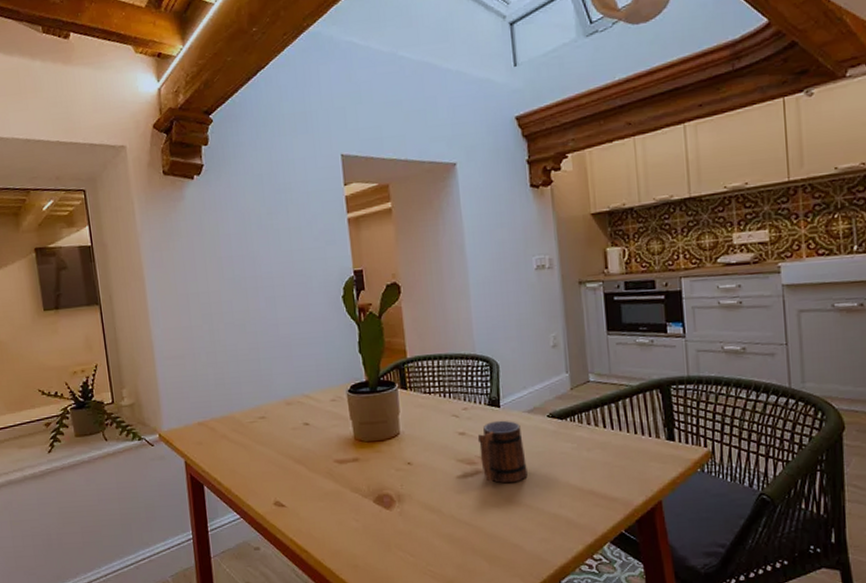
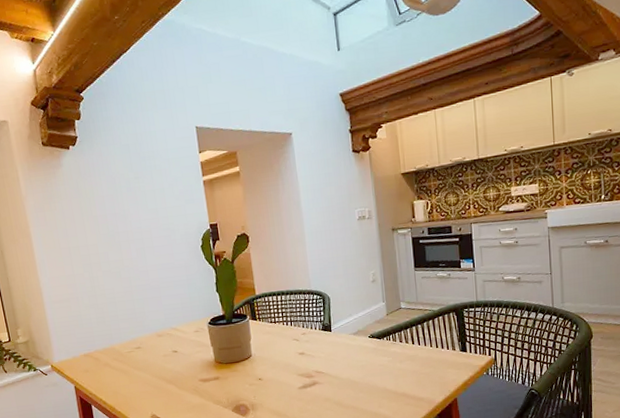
mug: present [477,420,528,484] -> none [314,341,354,391]

